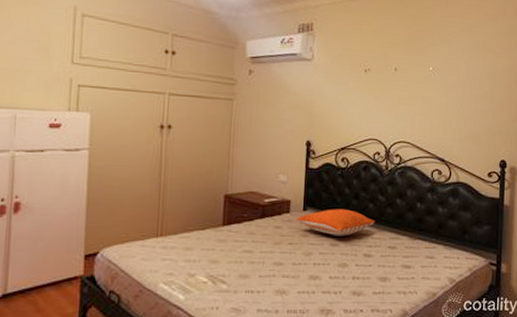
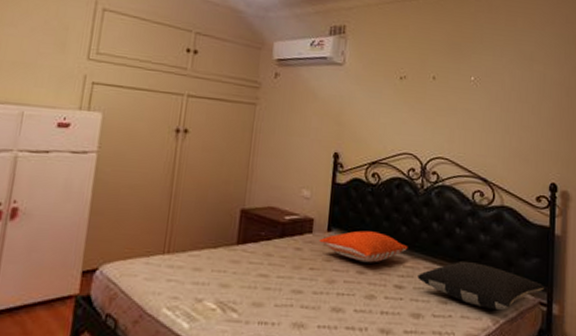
pillow: none [384,230,494,272] -> present [417,260,544,311]

